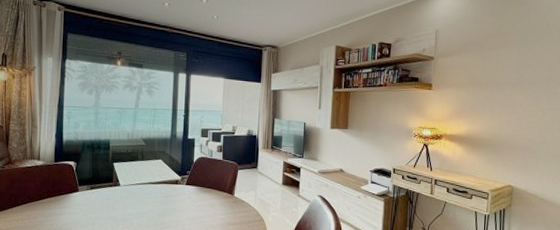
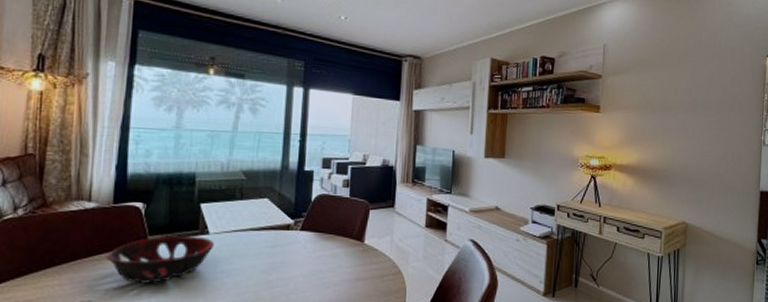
decorative bowl: none [51,186,125,221] -> present [106,235,215,283]

